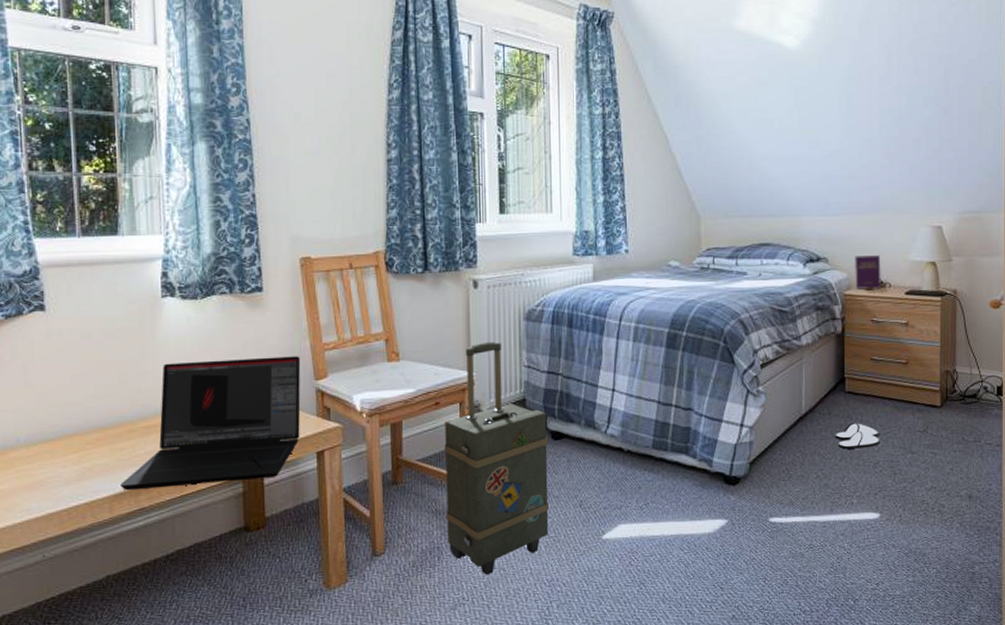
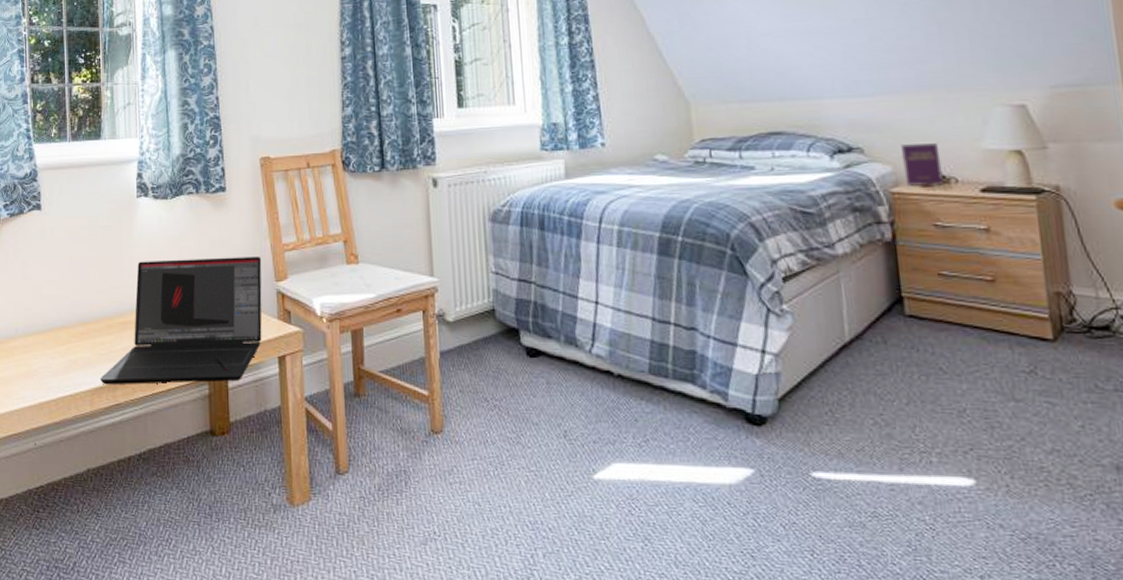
suitcase: present [444,341,549,575] -> none [408,244,529,509]
slippers: present [834,423,881,449] -> none [894,356,965,390]

